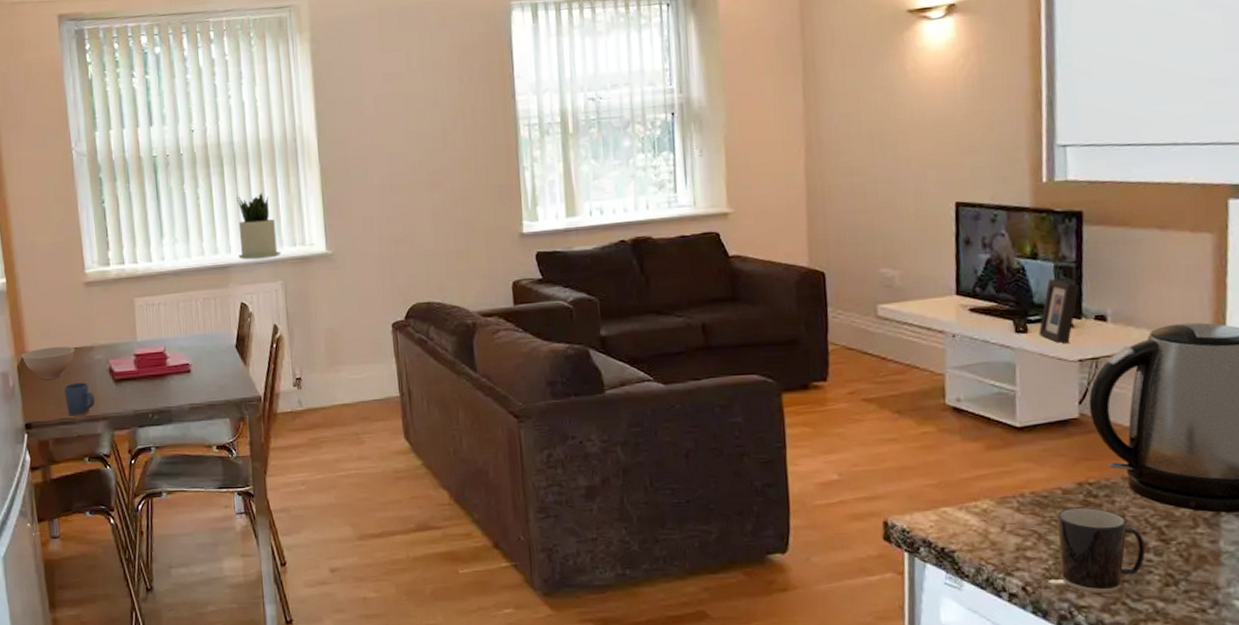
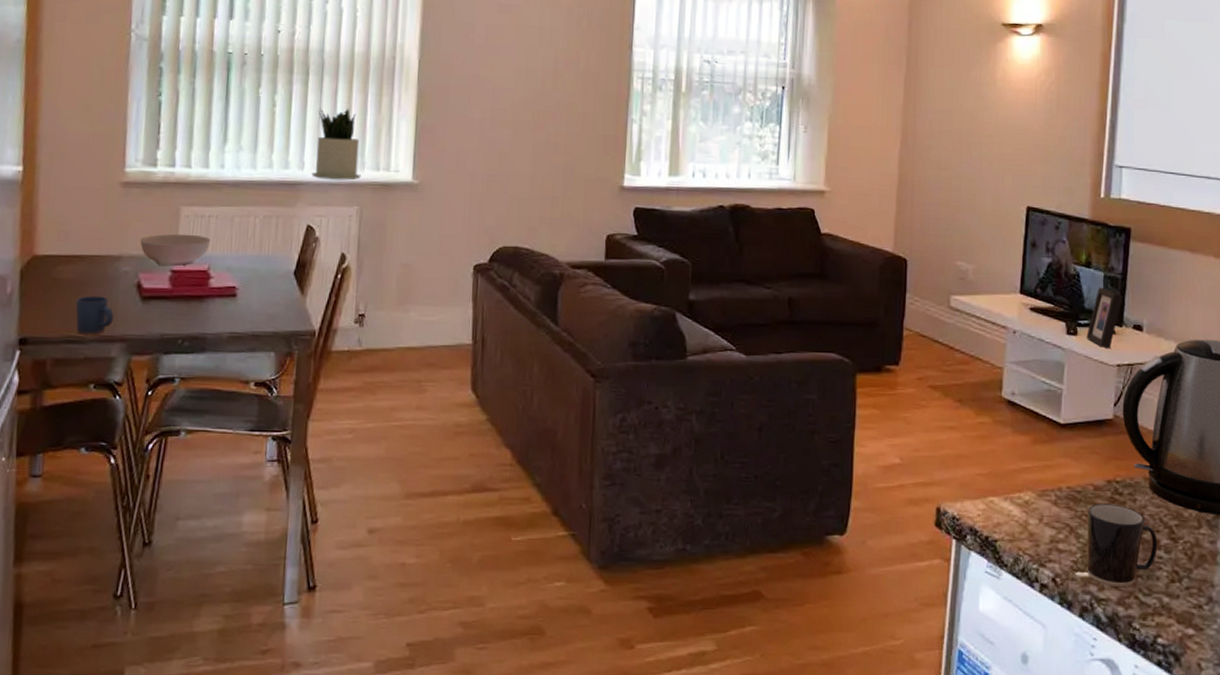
bowl: present [21,346,76,380] -> none [28,251,99,289]
bowl: none [106,321,163,352] -> present [140,233,211,267]

